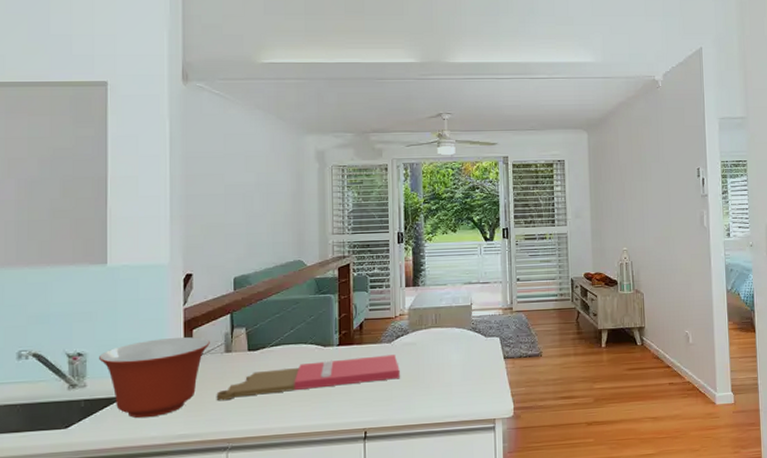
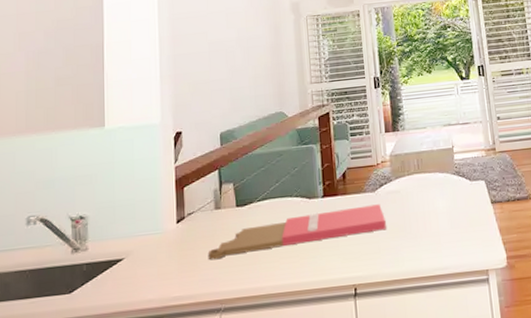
mixing bowl: present [99,337,210,419] -> none [99,195,200,281]

